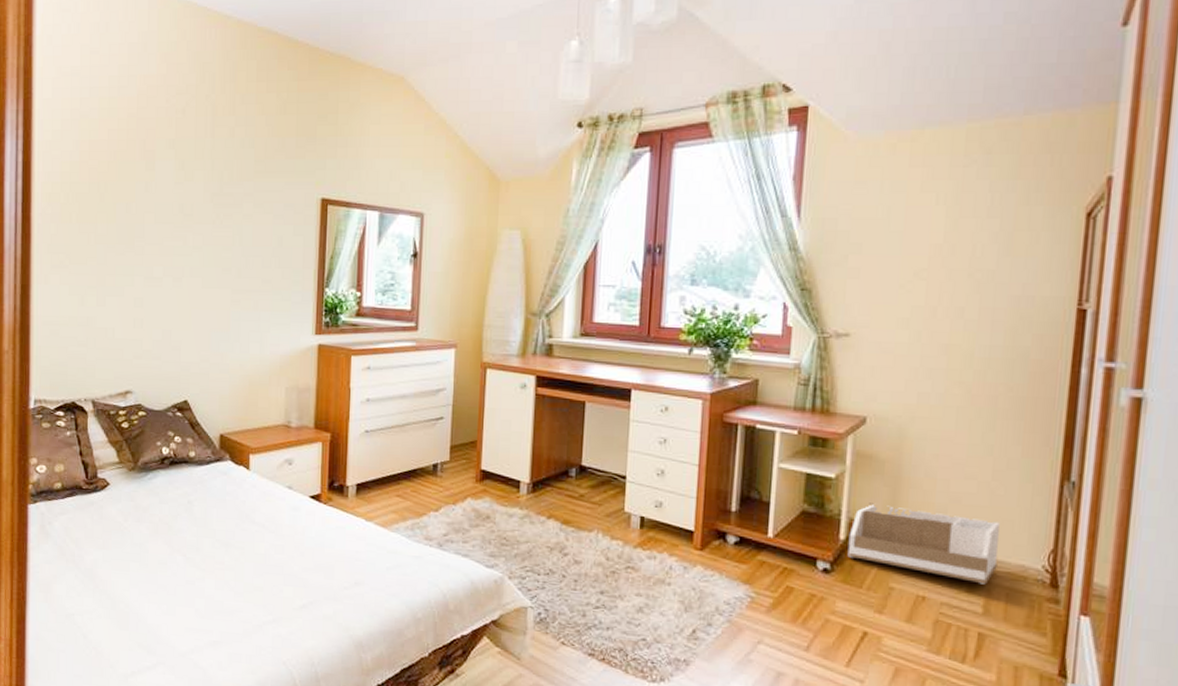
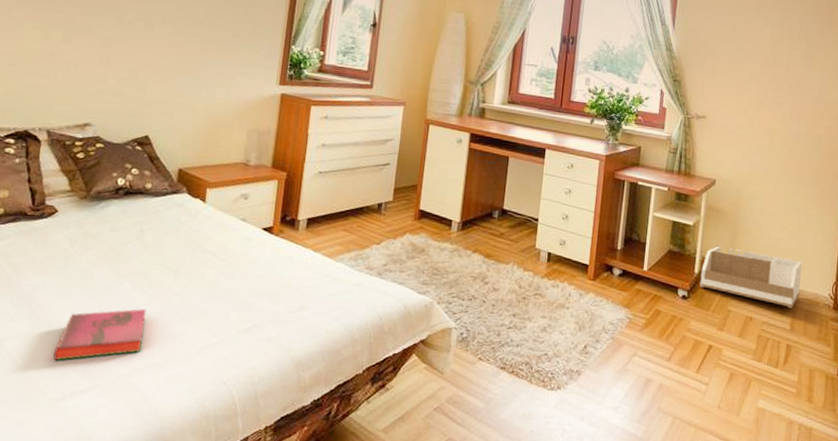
hardback book: none [118,584,201,637] -> present [52,309,146,361]

